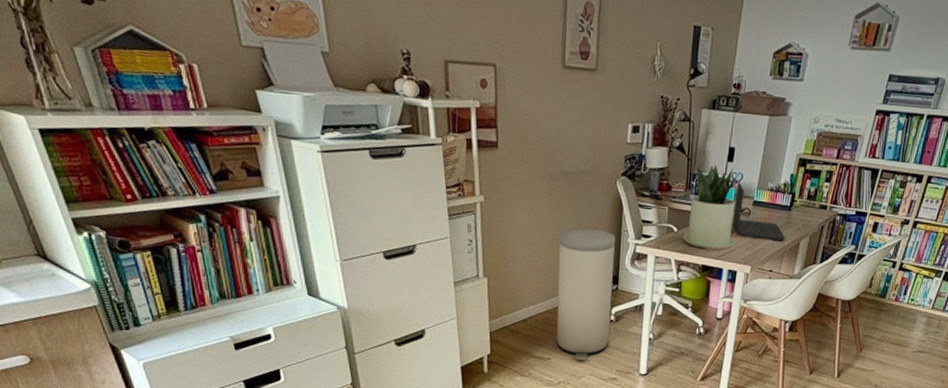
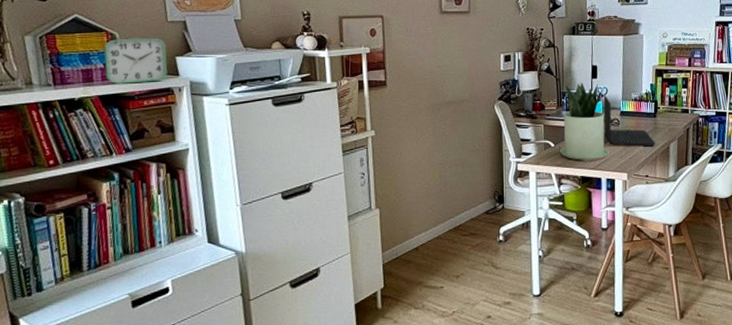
alarm clock: none [171,61,248,118] -> present [104,38,168,85]
pedal bin: present [556,227,615,361] -> none [445,151,500,287]

